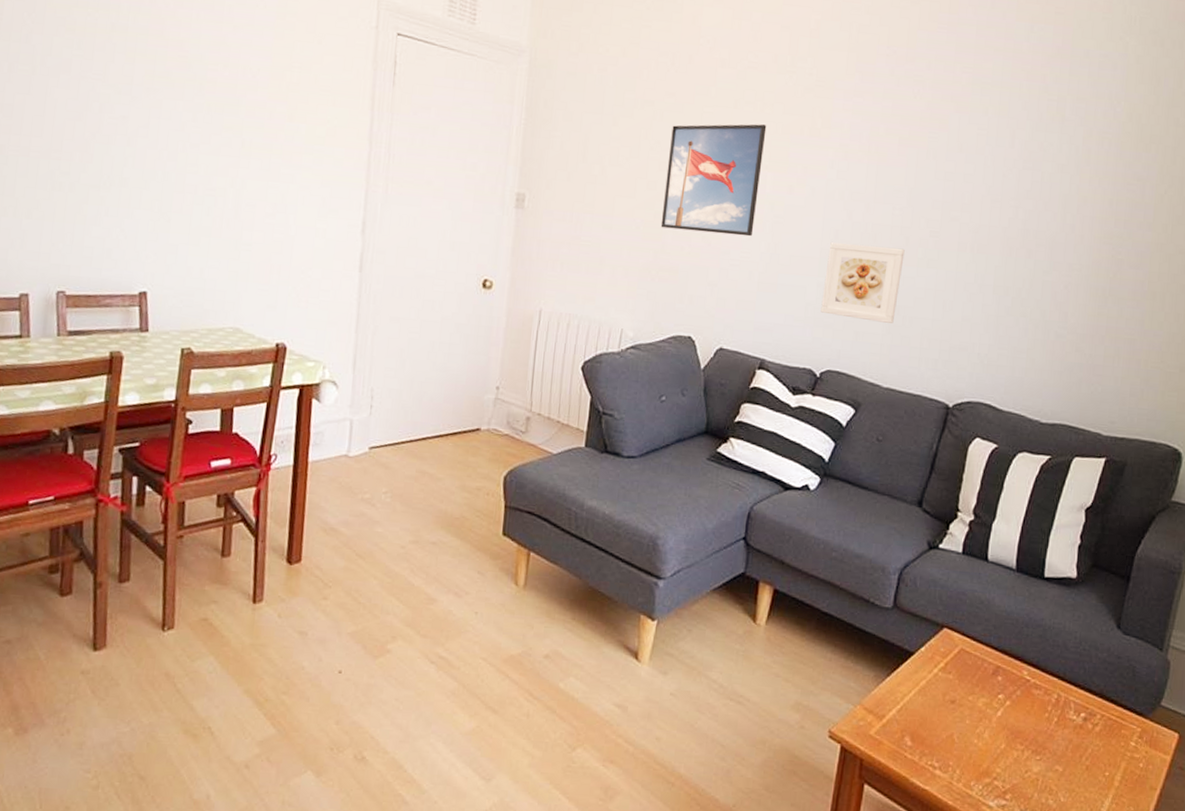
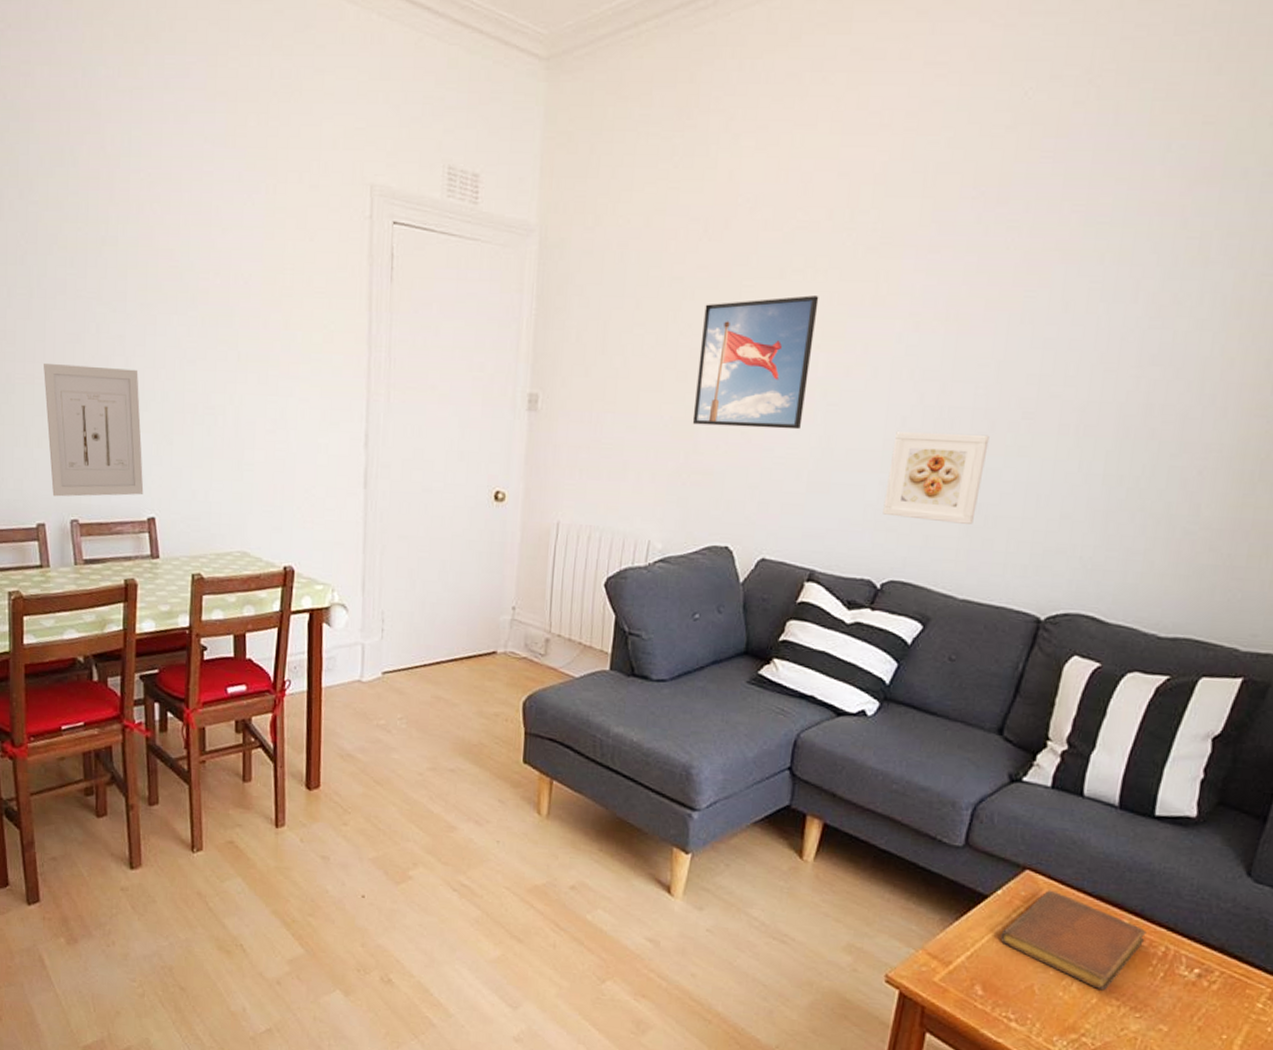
wall art: none [39,137,140,270] -> present [44,362,144,497]
notebook: none [925,646,1042,737] -> present [1000,890,1147,991]

